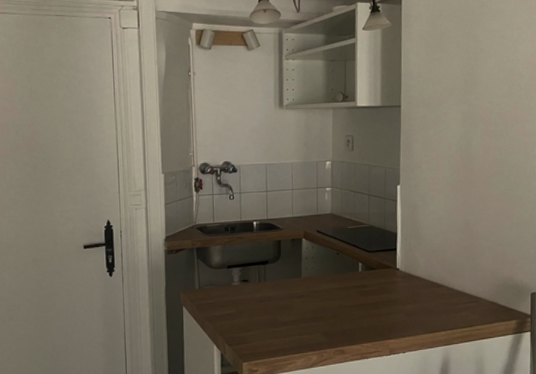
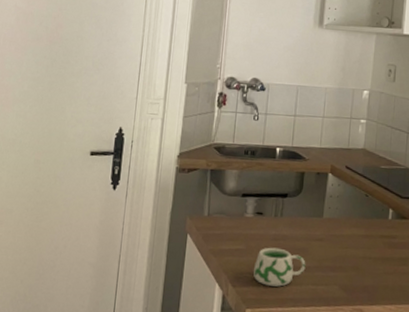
mug: none [245,308,291,341] -> present [253,247,306,287]

